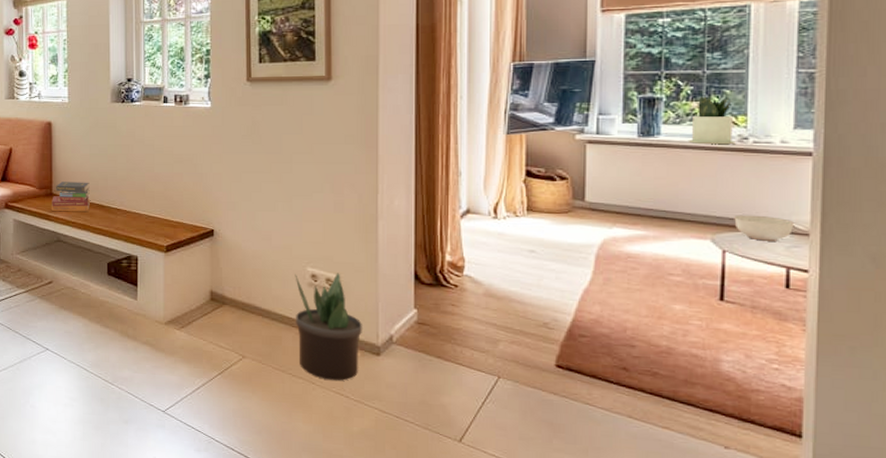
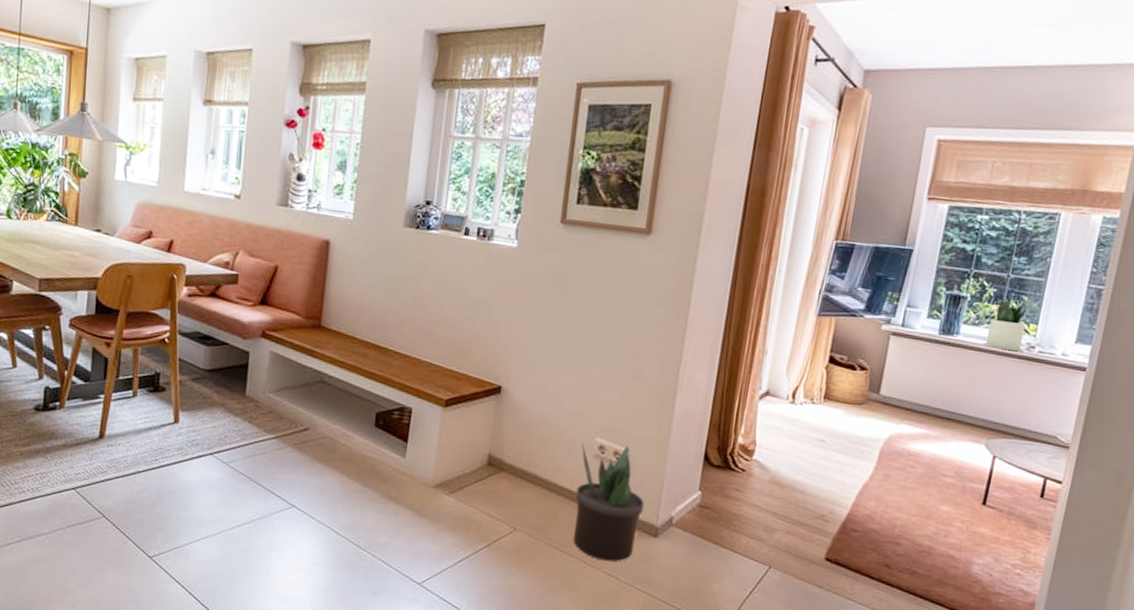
books: present [51,182,90,212] -> none [316,313,367,351]
bowl: present [734,214,795,241] -> none [1008,422,1059,451]

